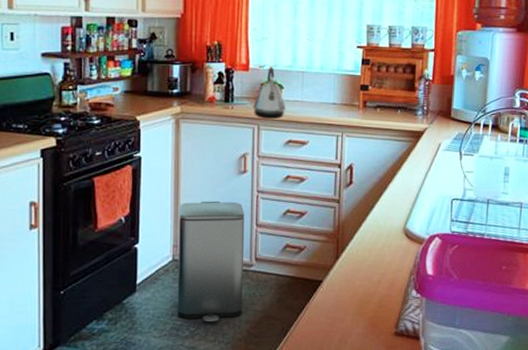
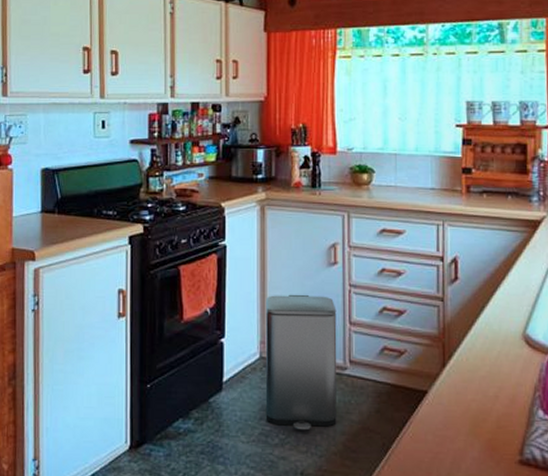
kettle: present [253,66,285,120] -> none [342,149,377,207]

